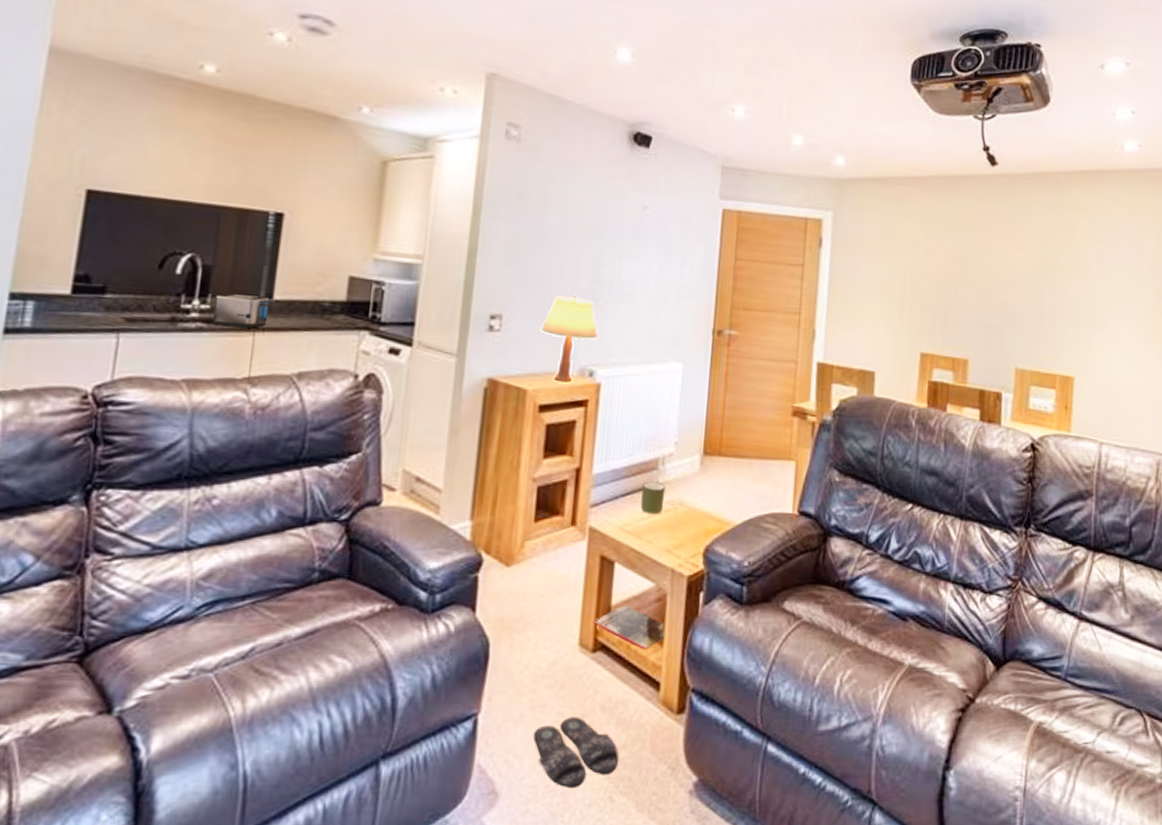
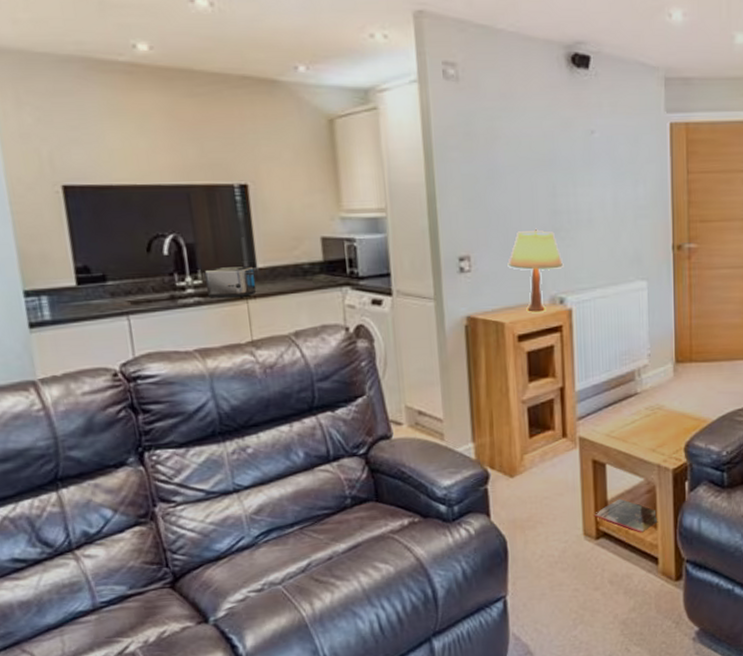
slippers: present [534,717,618,787] -> none [556,590,629,644]
mug: present [640,482,666,515] -> none [622,392,644,421]

